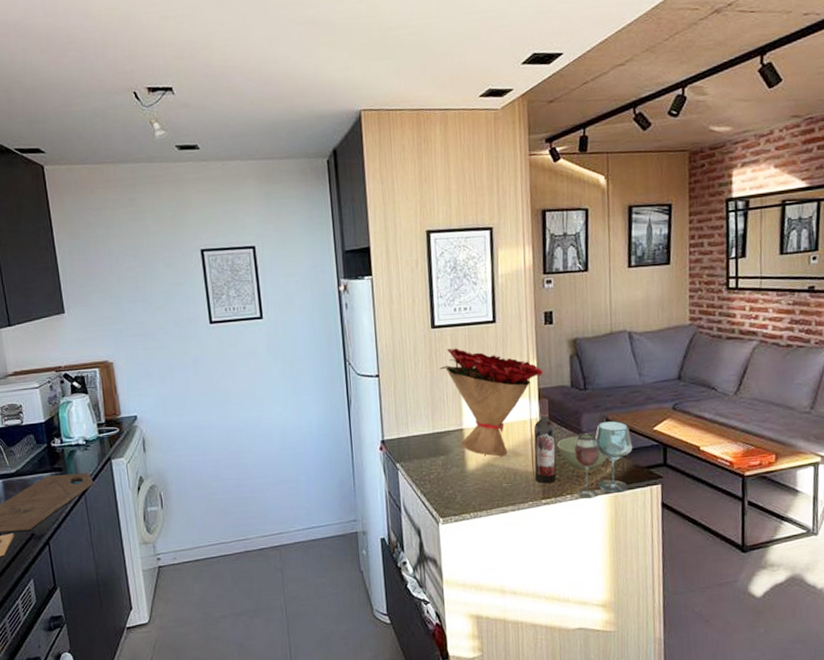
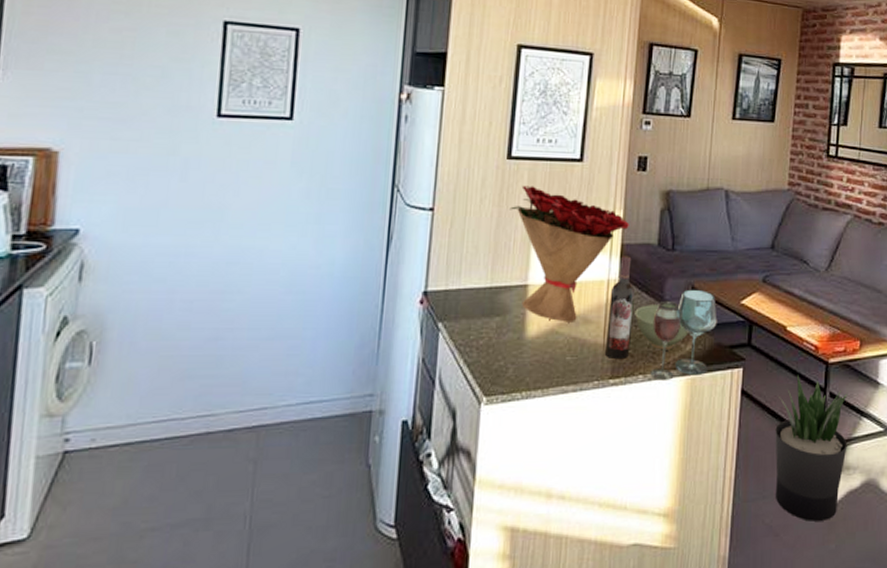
planter: none [697,488,770,610] -> present [775,375,847,521]

